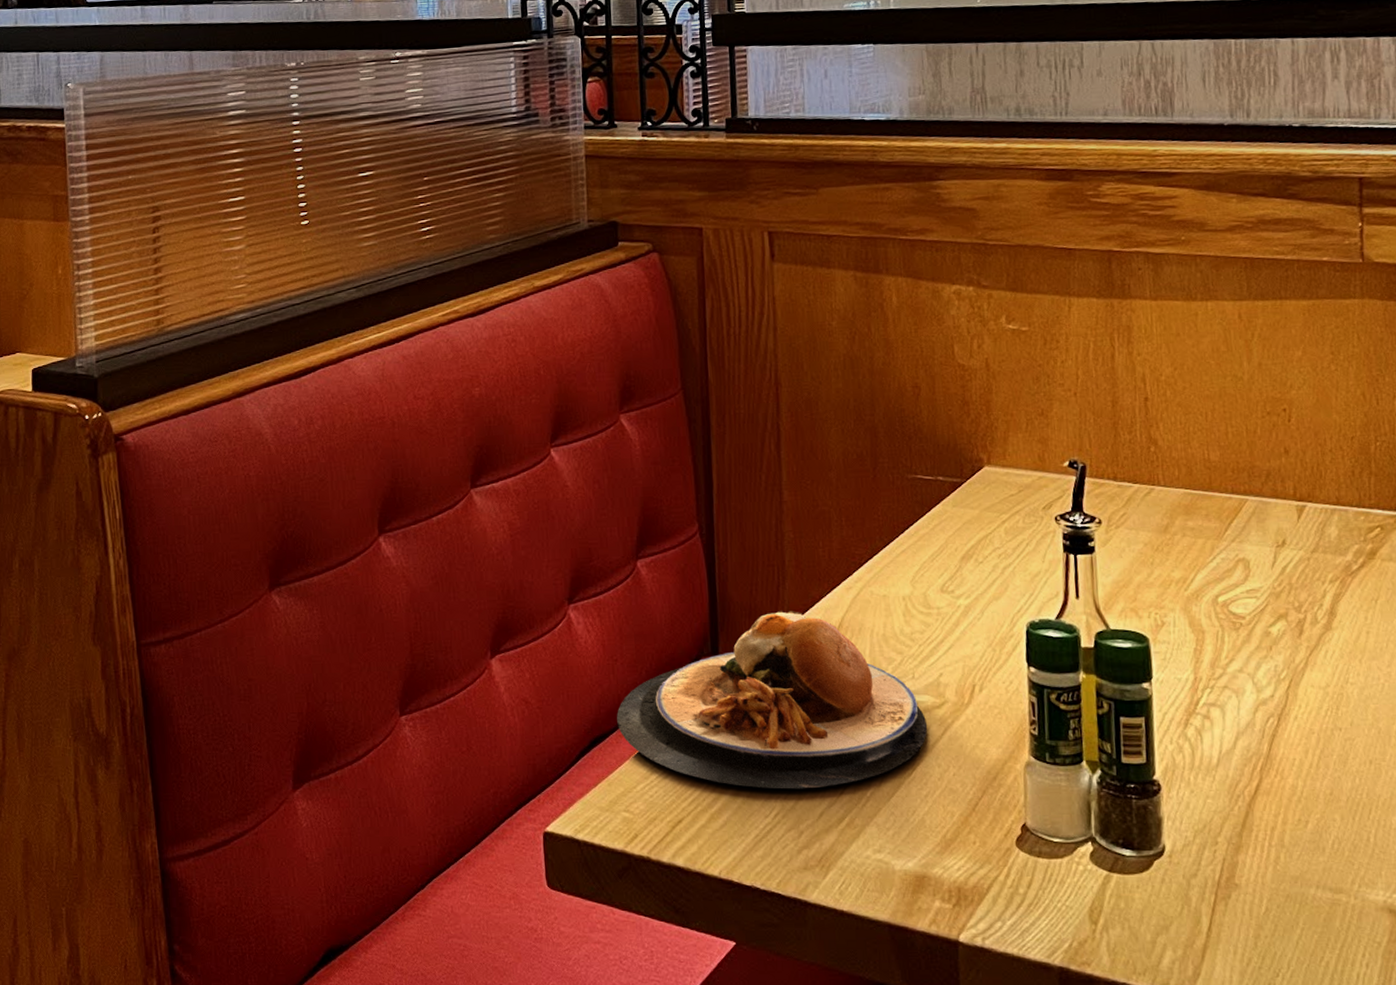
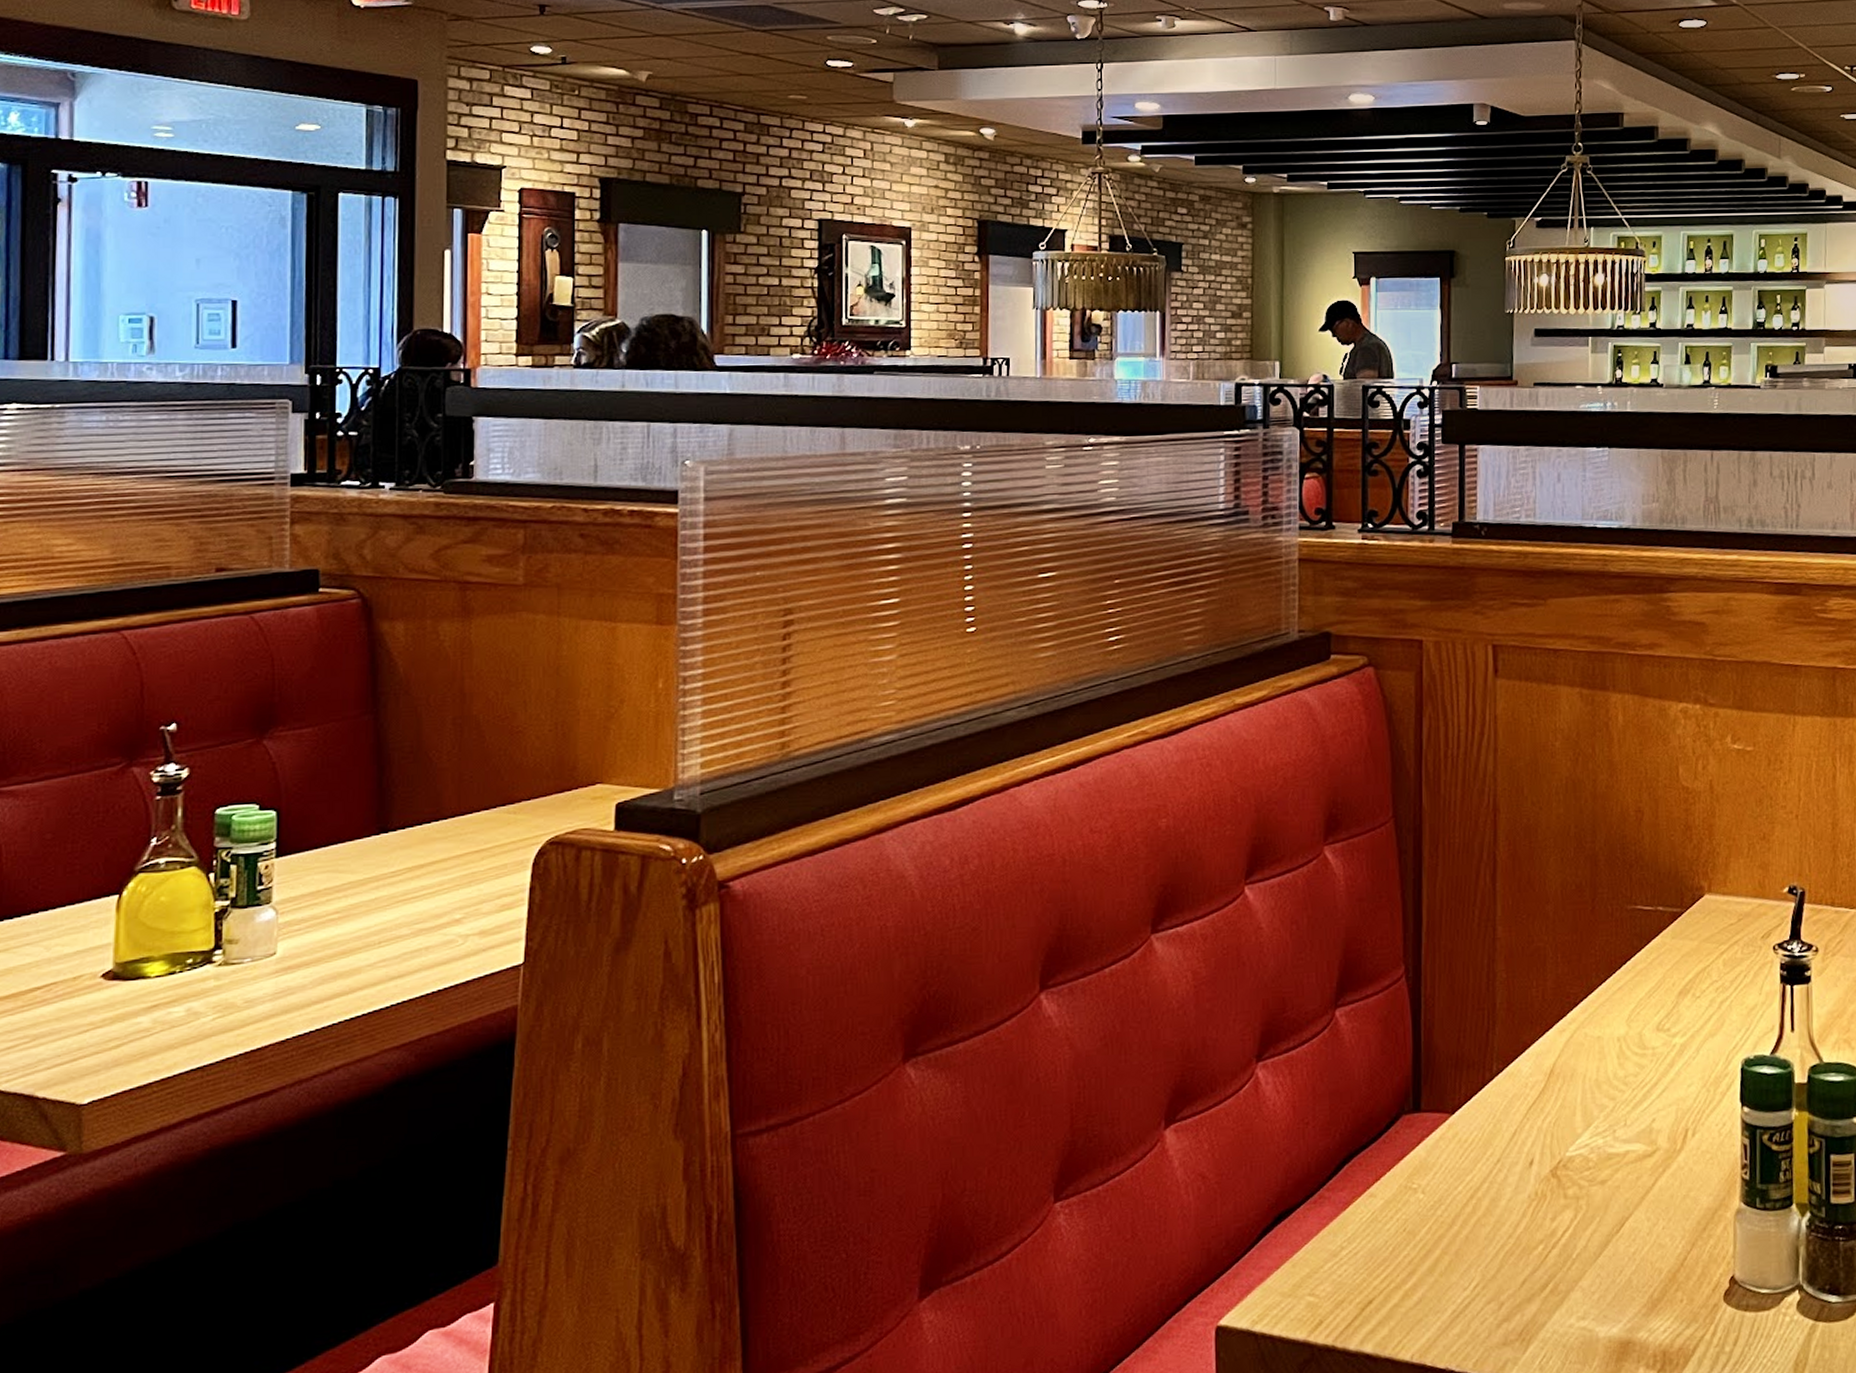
plate: present [617,610,928,789] -> none [1305,1058,1638,1258]

